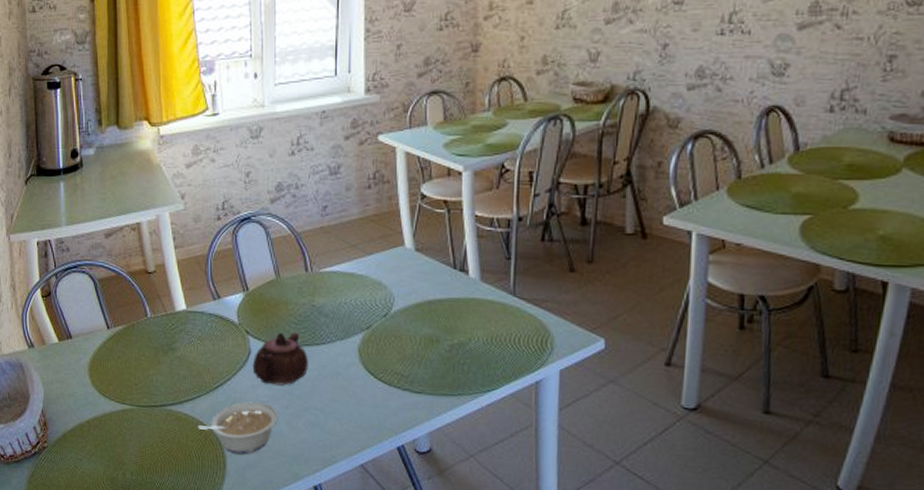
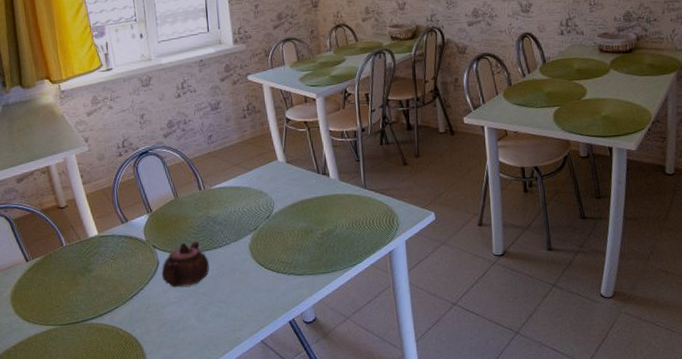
legume: present [198,402,278,455] -> none [118,304,188,351]

